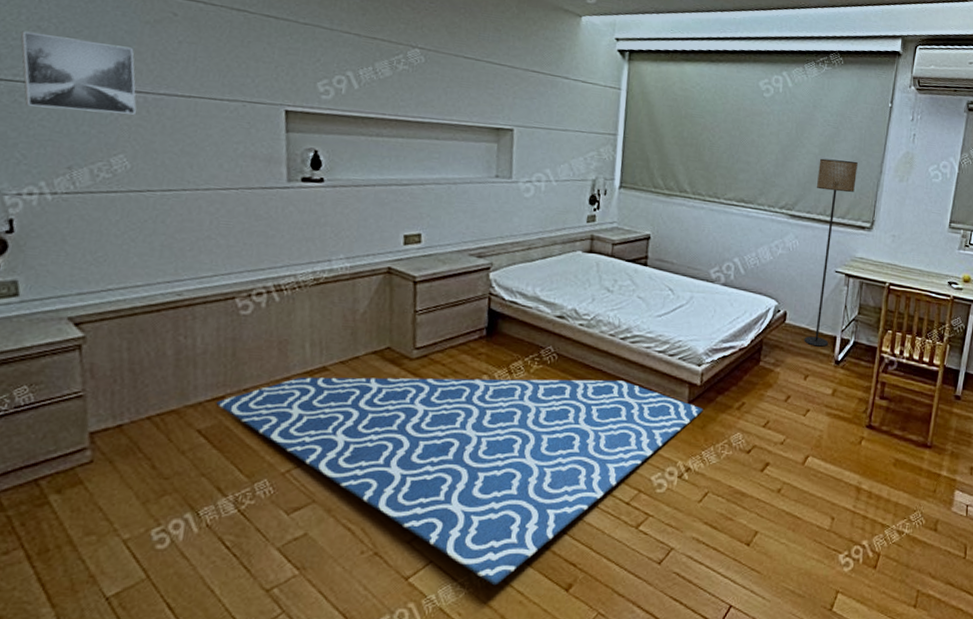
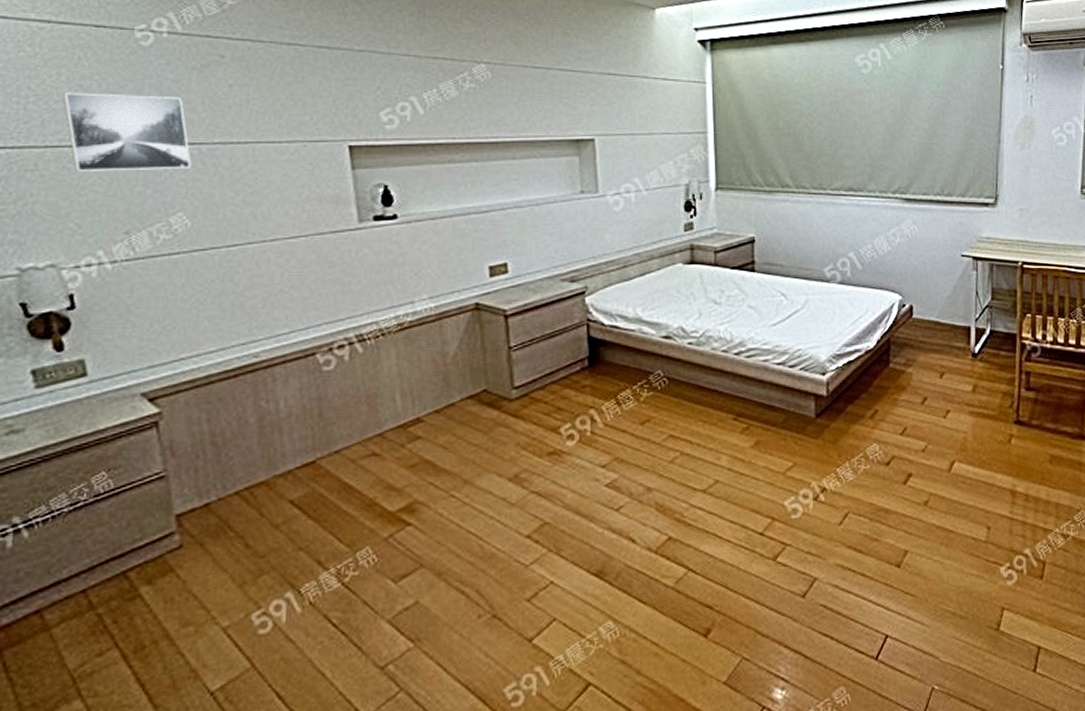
rug: present [216,377,704,586] -> none [307,399,833,639]
floor lamp: present [804,158,858,347] -> none [929,132,973,340]

